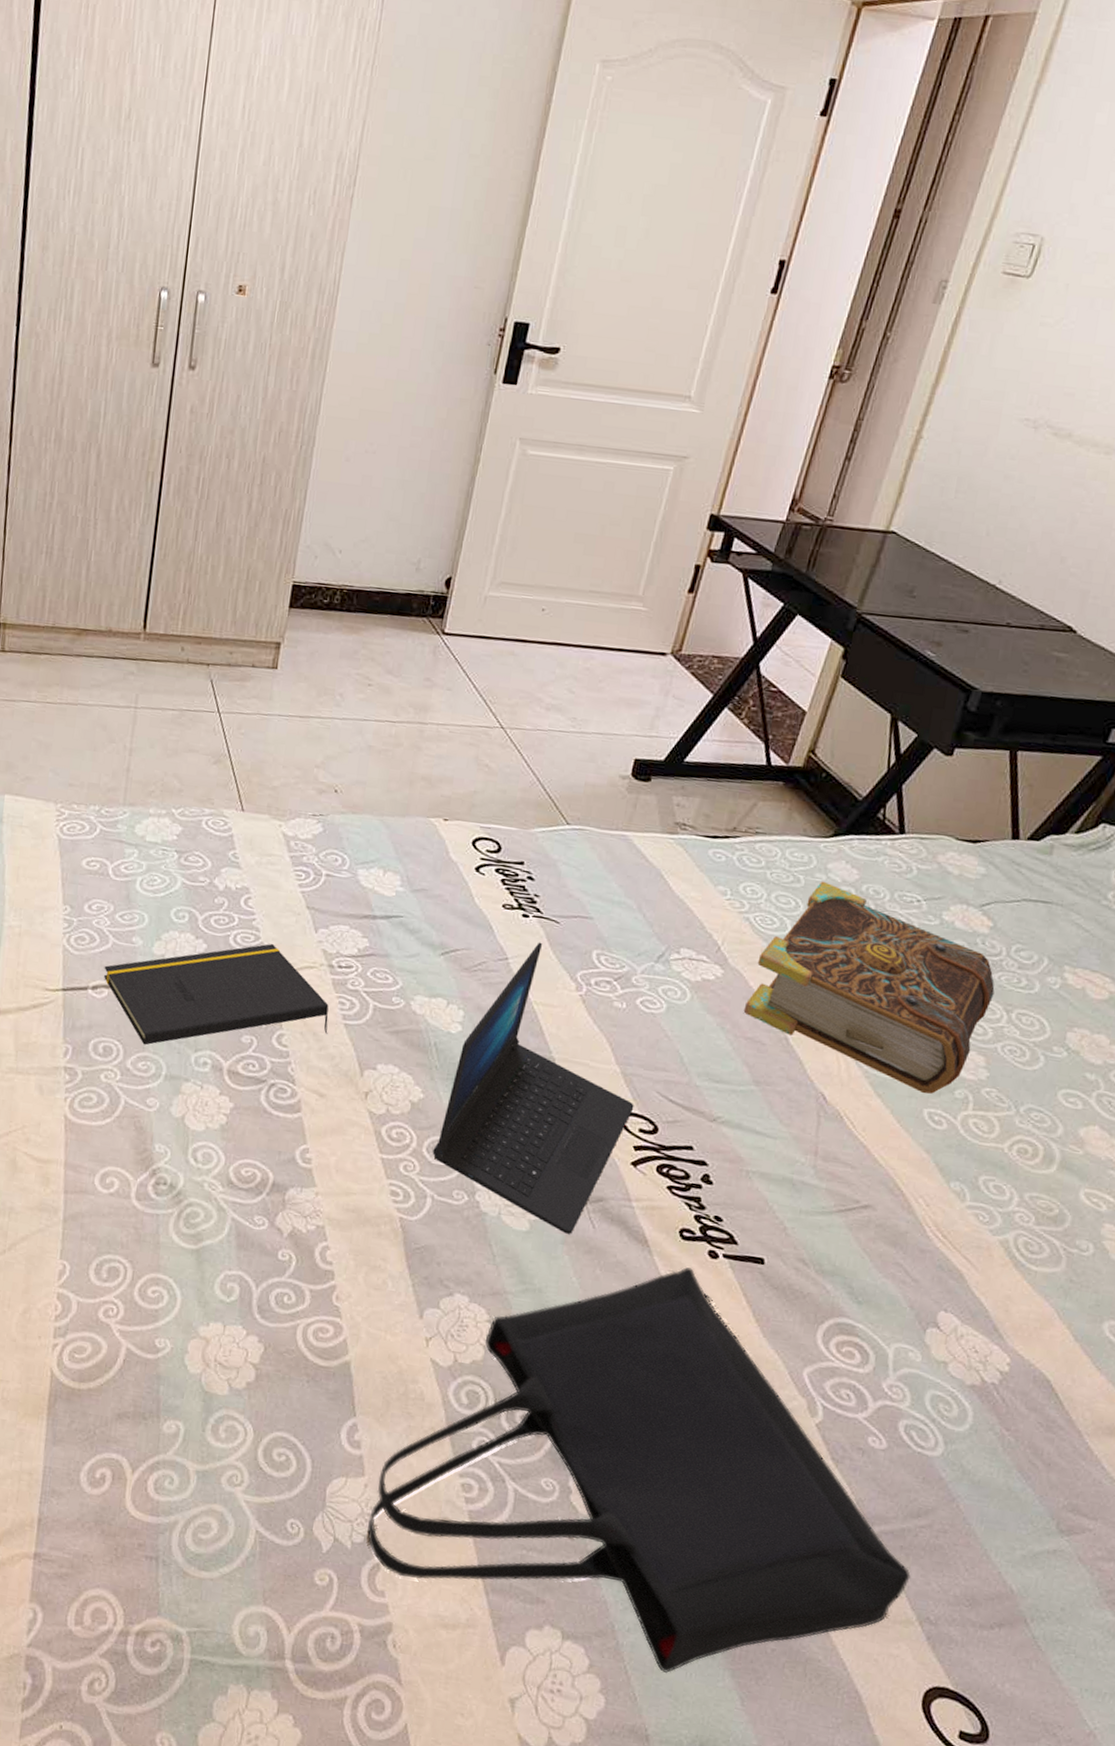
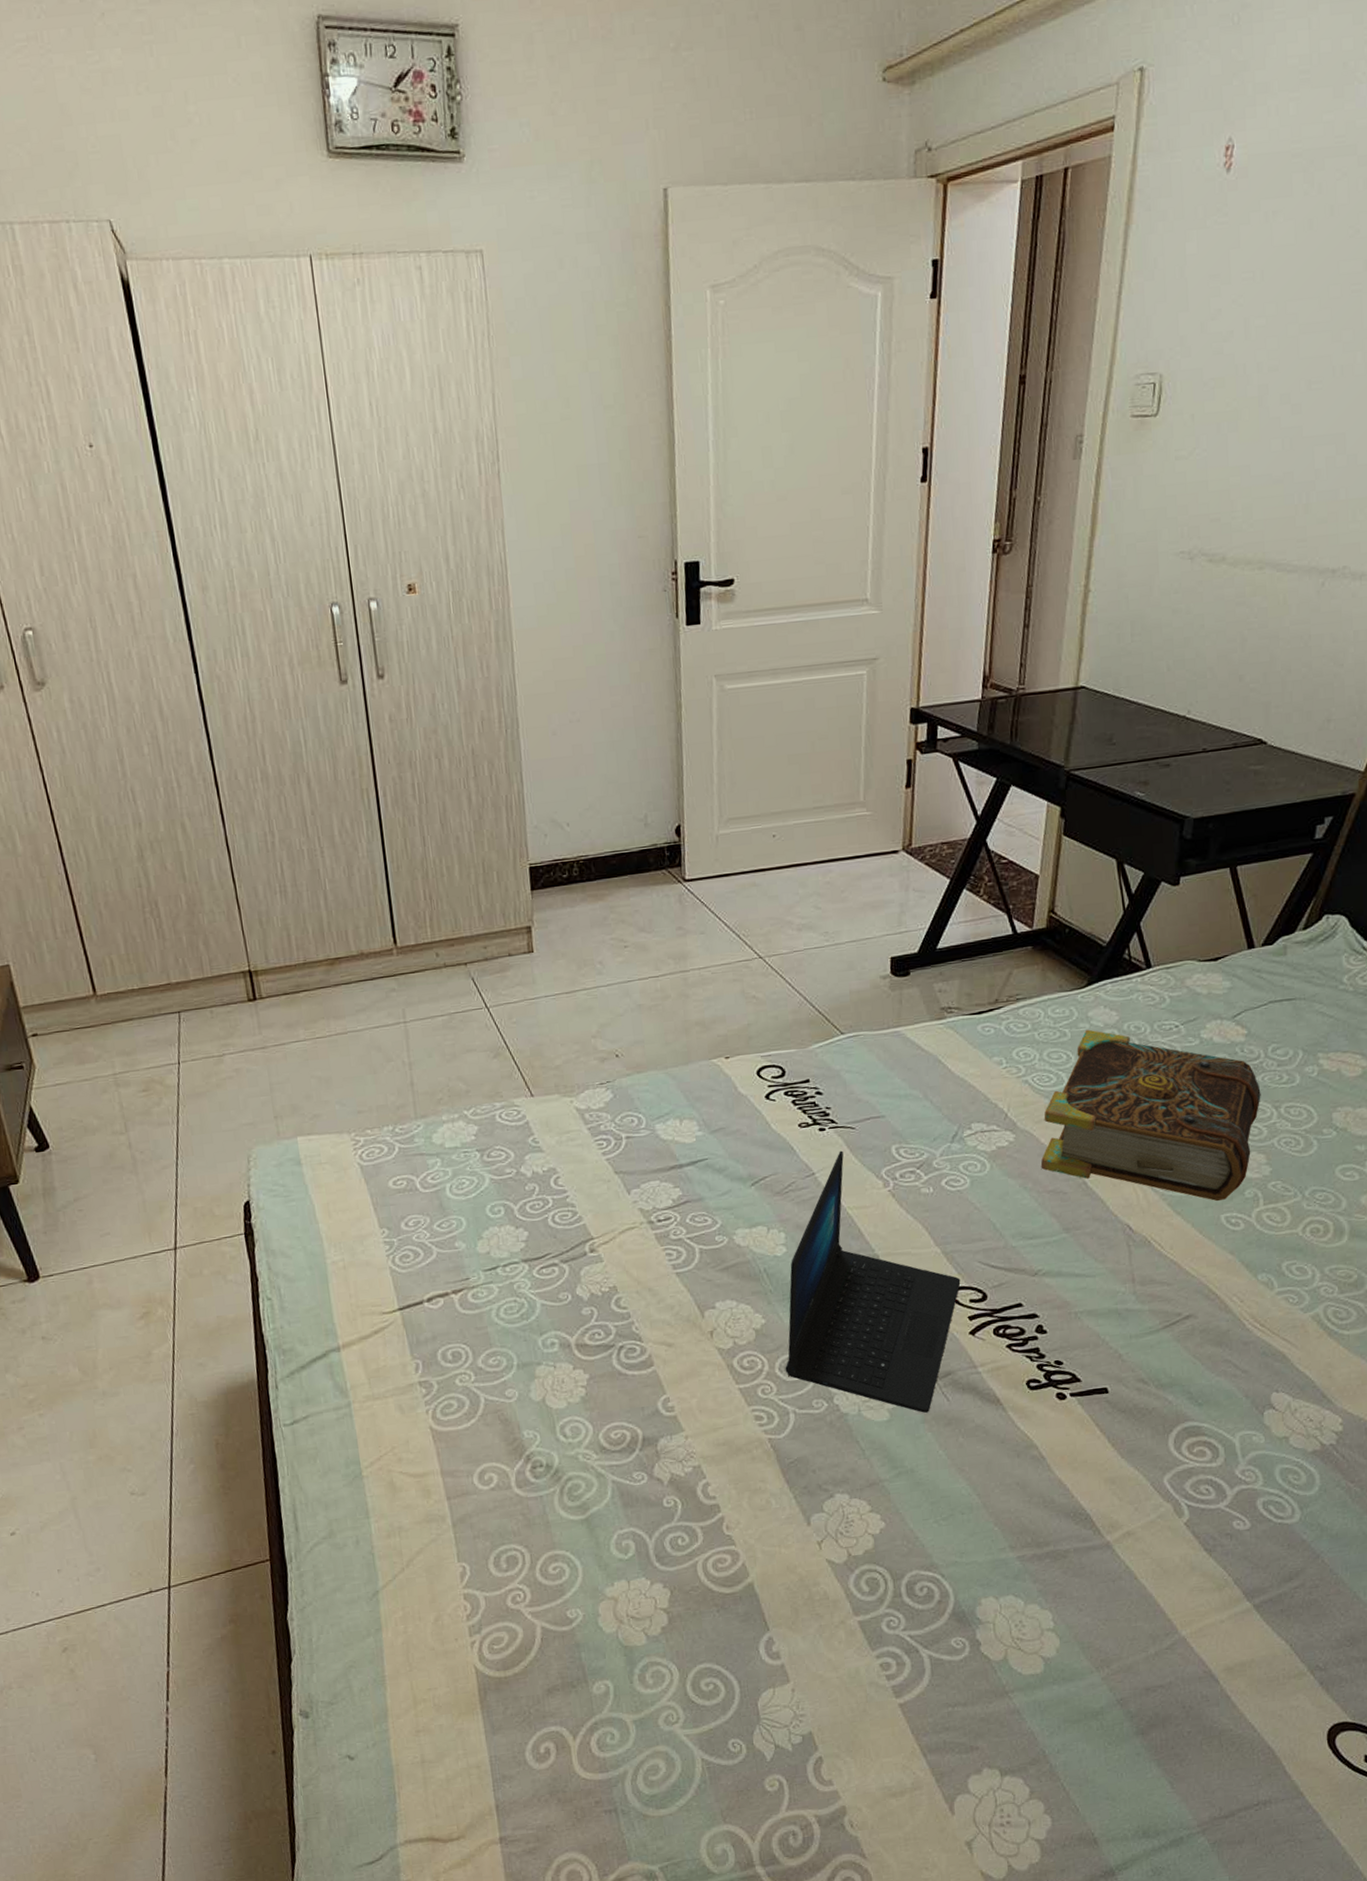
notepad: present [104,943,329,1045] -> none [434,1215,662,1342]
tote bag: present [367,1267,911,1674] -> none [803,1414,1295,1780]

